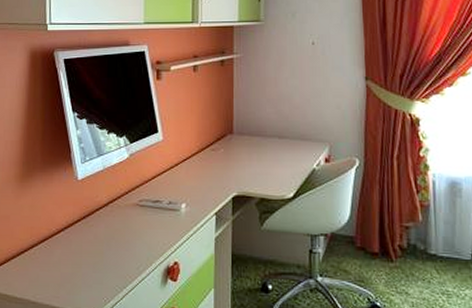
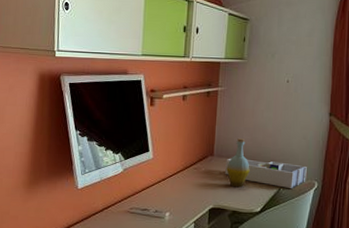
desk organizer: none [248,135,345,168] -> present [225,158,307,188]
bottle: none [249,112,277,170] -> present [226,138,250,188]

